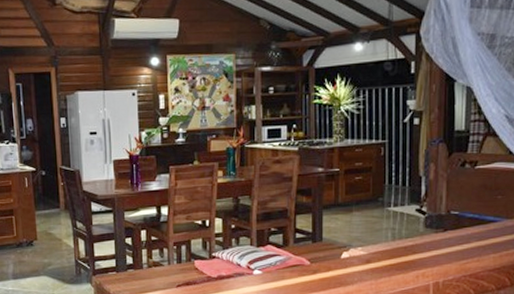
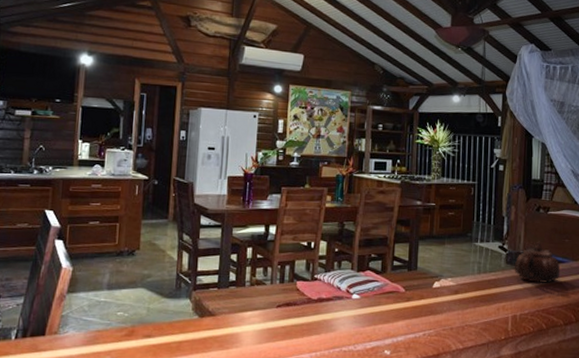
teapot: none [435,201,492,247] -> present [514,242,561,284]

